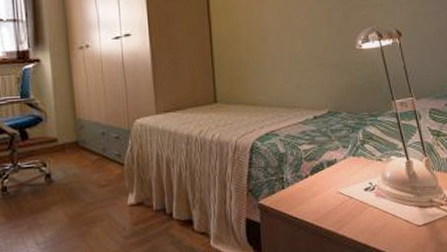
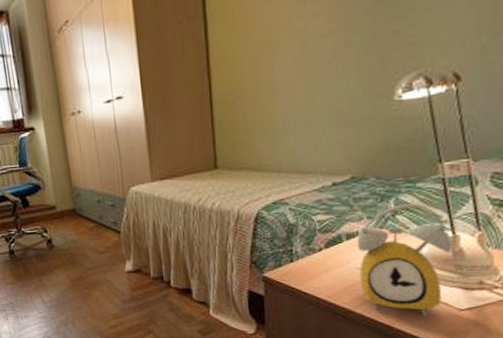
alarm clock: none [336,133,408,234] -> present [358,202,453,316]

